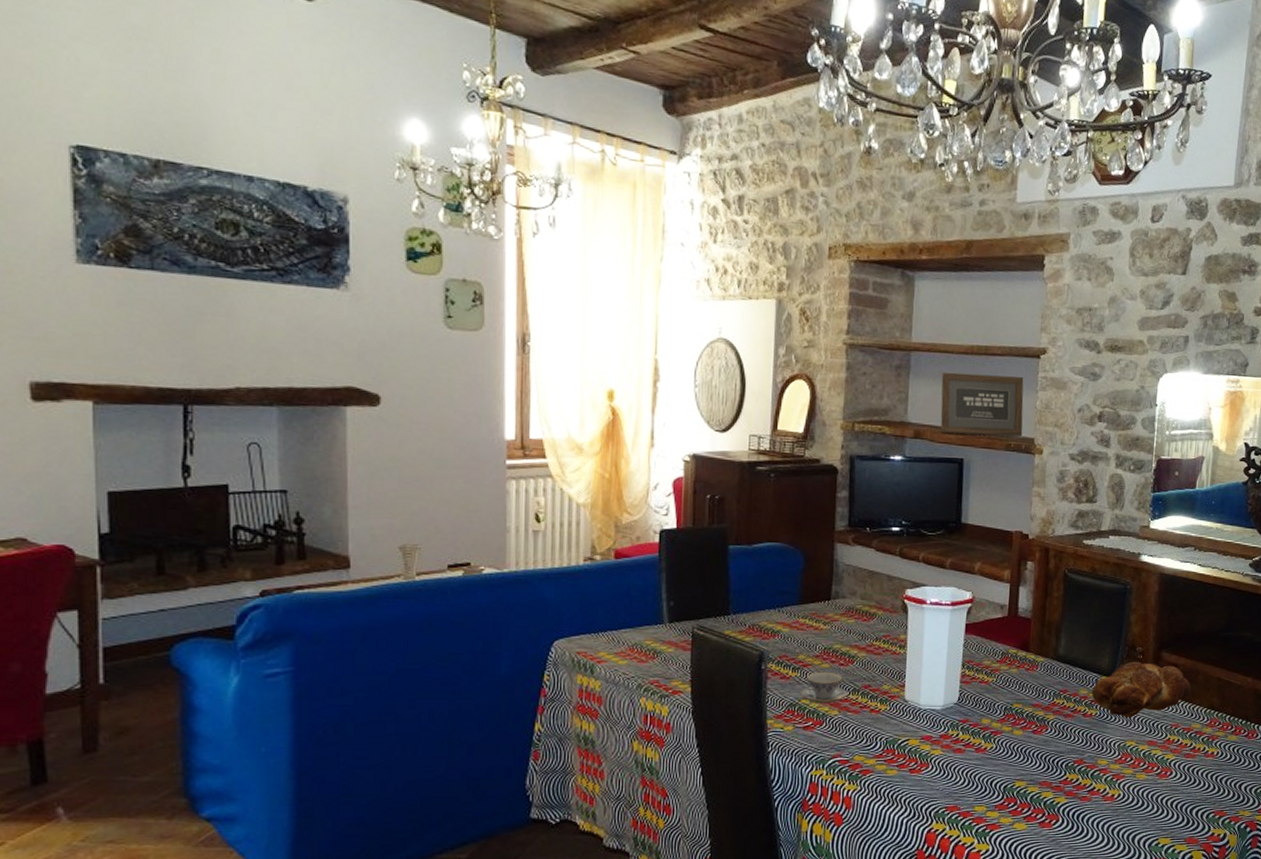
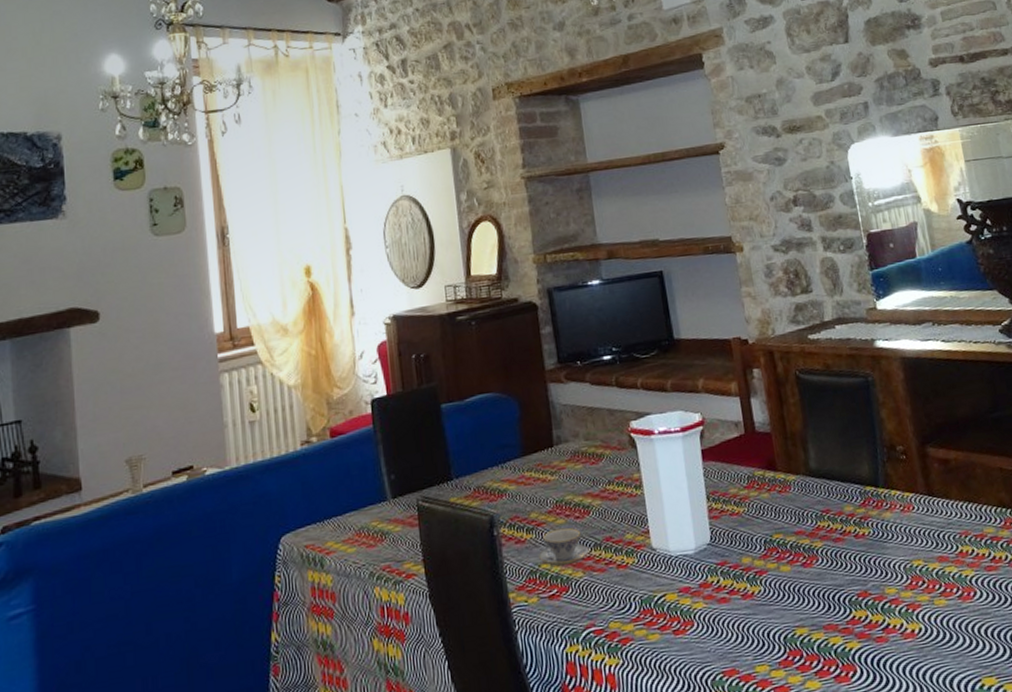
picture frame: present [940,372,1024,437] -> none [623,175,719,249]
bread loaf: present [1092,661,1191,717] -> none [858,461,973,532]

